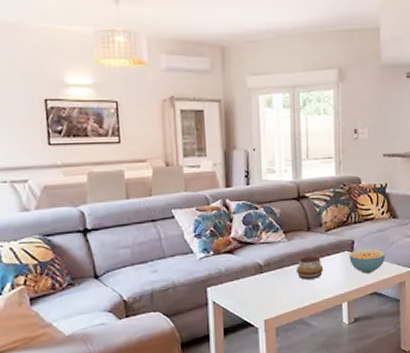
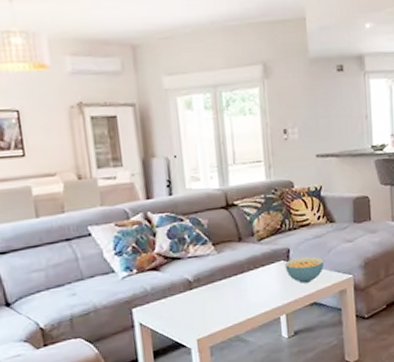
decorative bowl: present [297,255,324,280] -> none [229,267,259,294]

